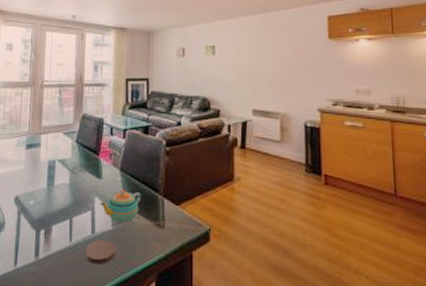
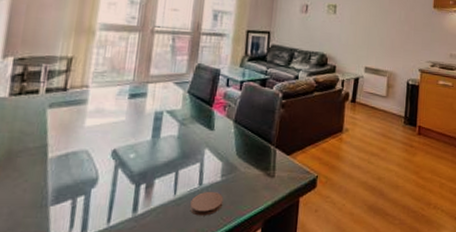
teapot: present [100,189,142,222] -> none [210,141,255,173]

